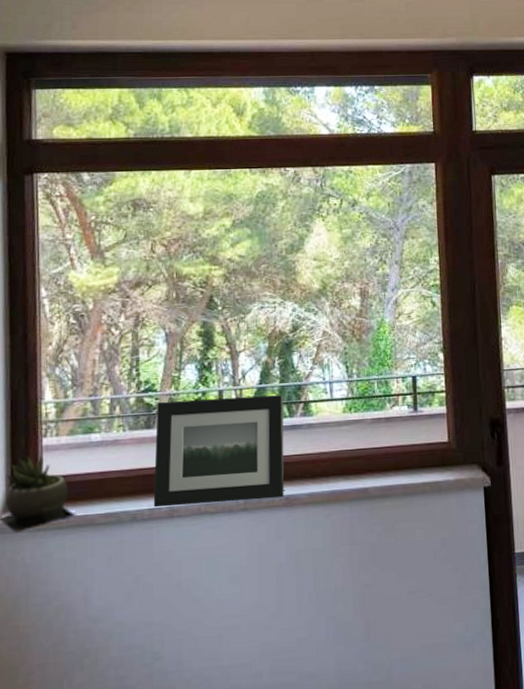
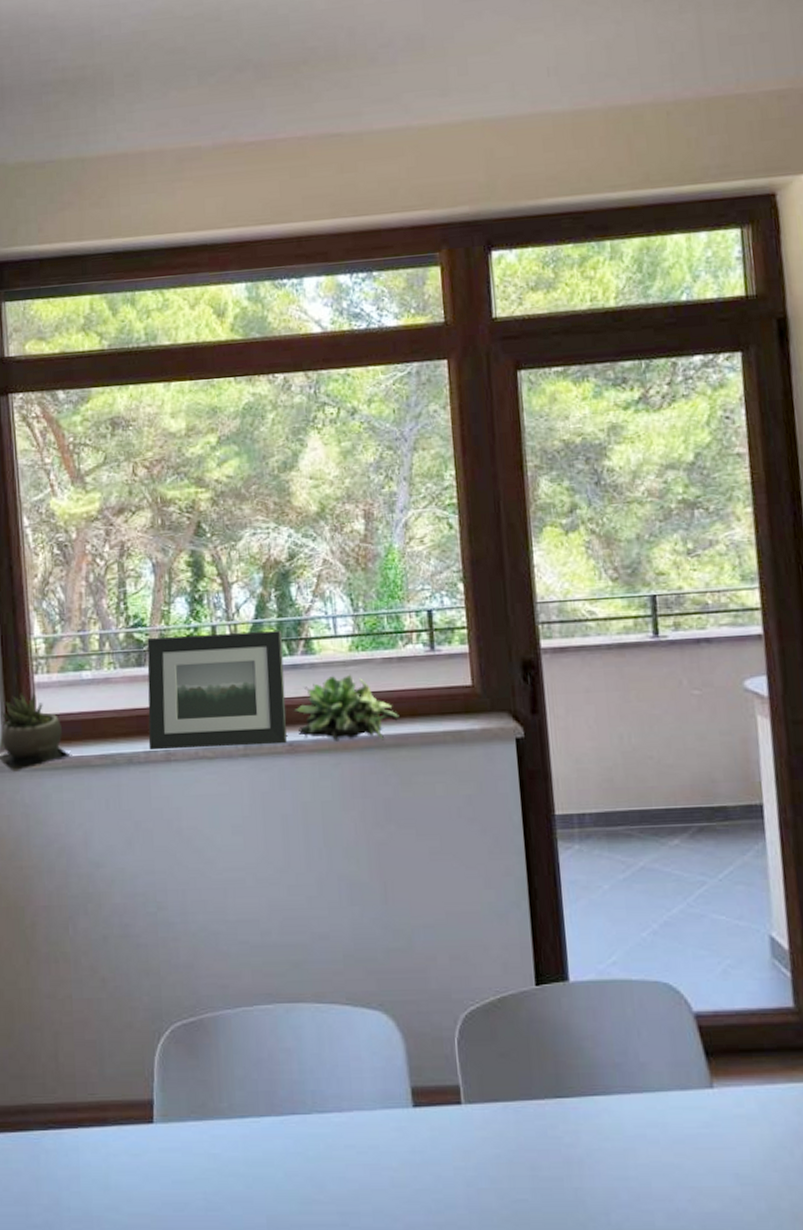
succulent plant: none [291,433,387,494] -> present [293,674,401,742]

